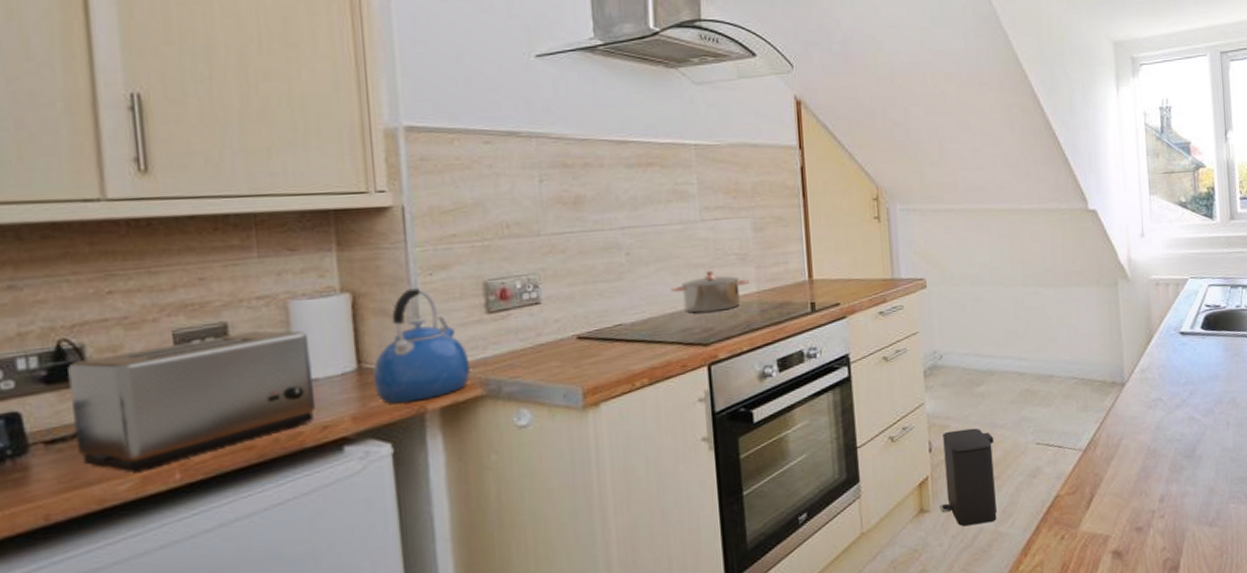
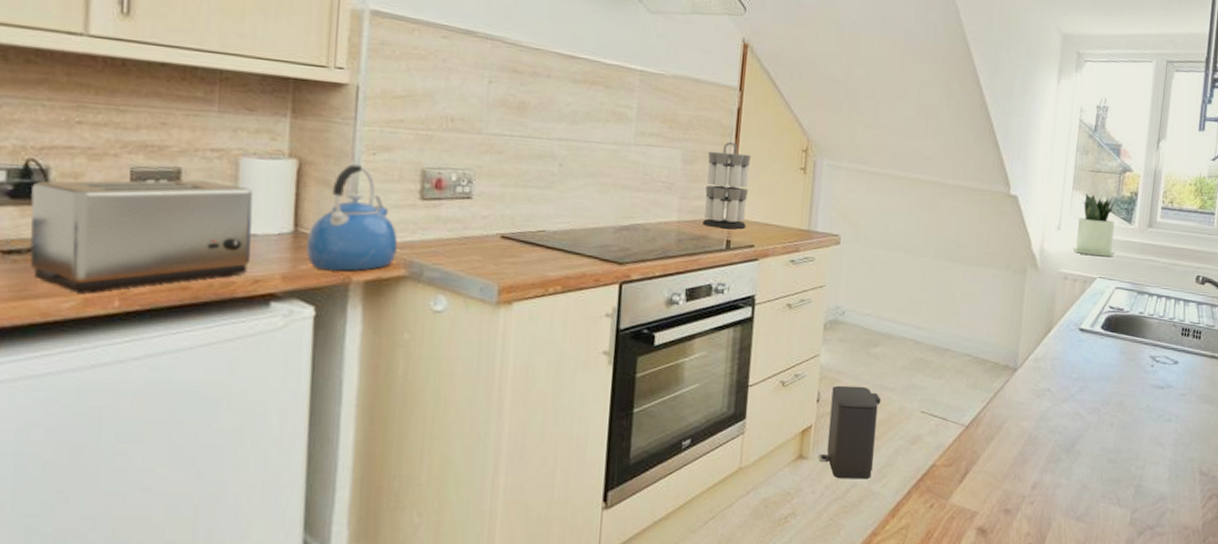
cooking pot: present [670,270,750,313] -> none [595,193,672,234]
spice rack: none [778,202,828,293] -> present [702,141,751,230]
planter: none [1159,194,1202,258] -> present [1072,193,1116,257]

